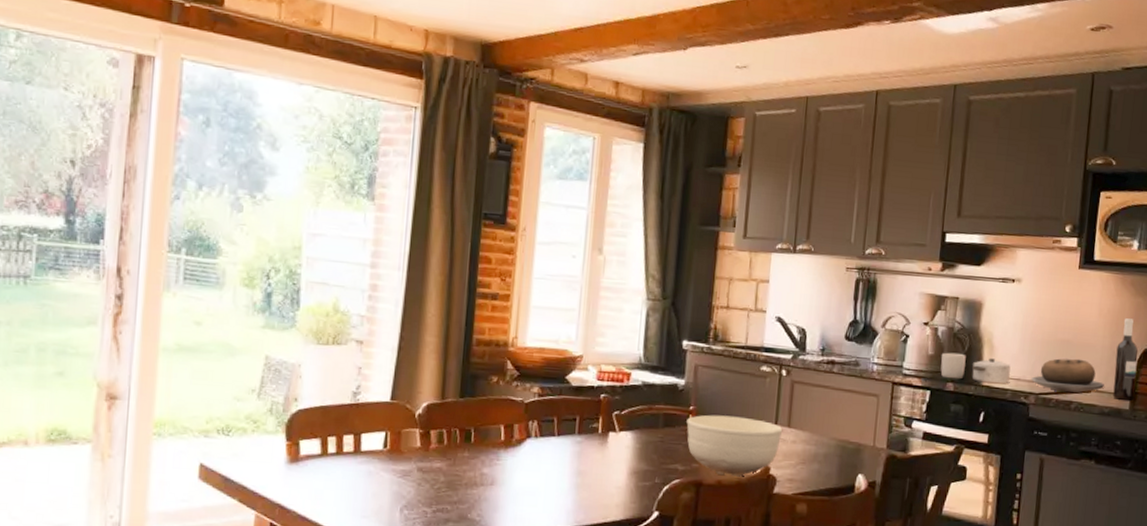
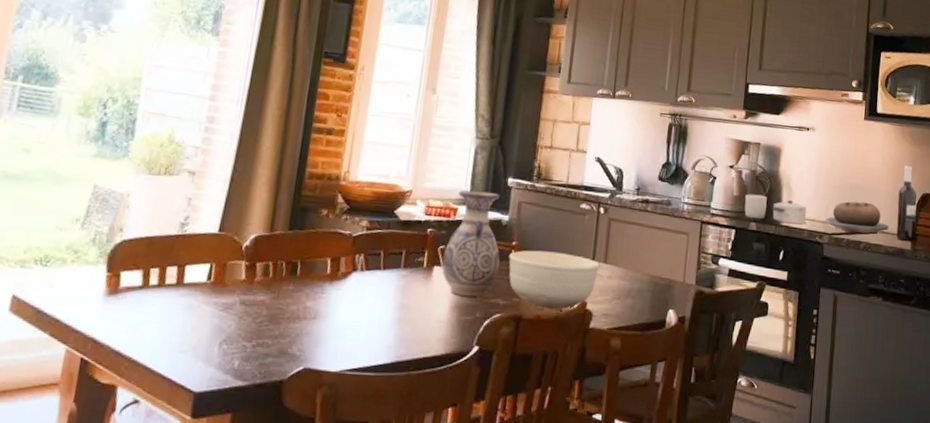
vase: none [617,354,678,463] -> present [441,190,500,297]

